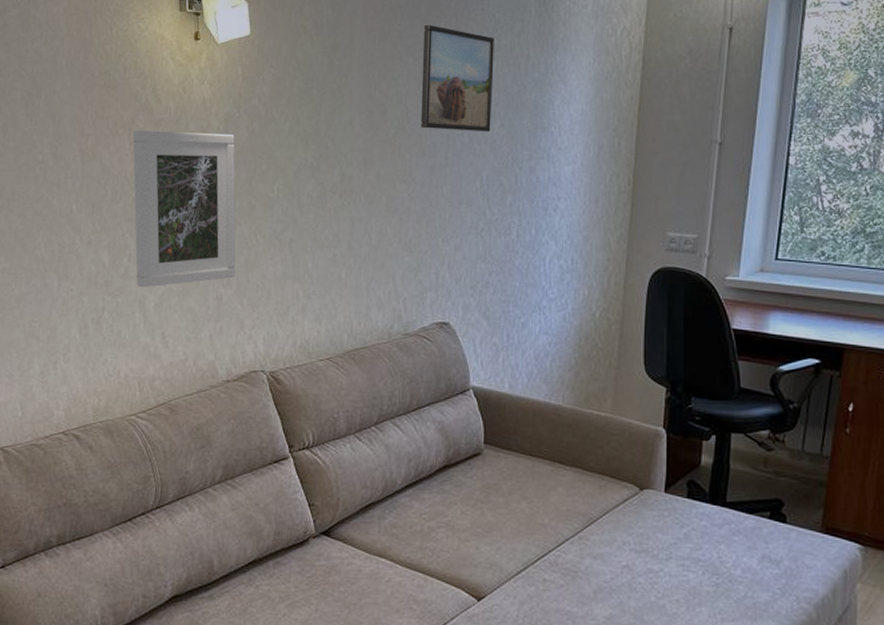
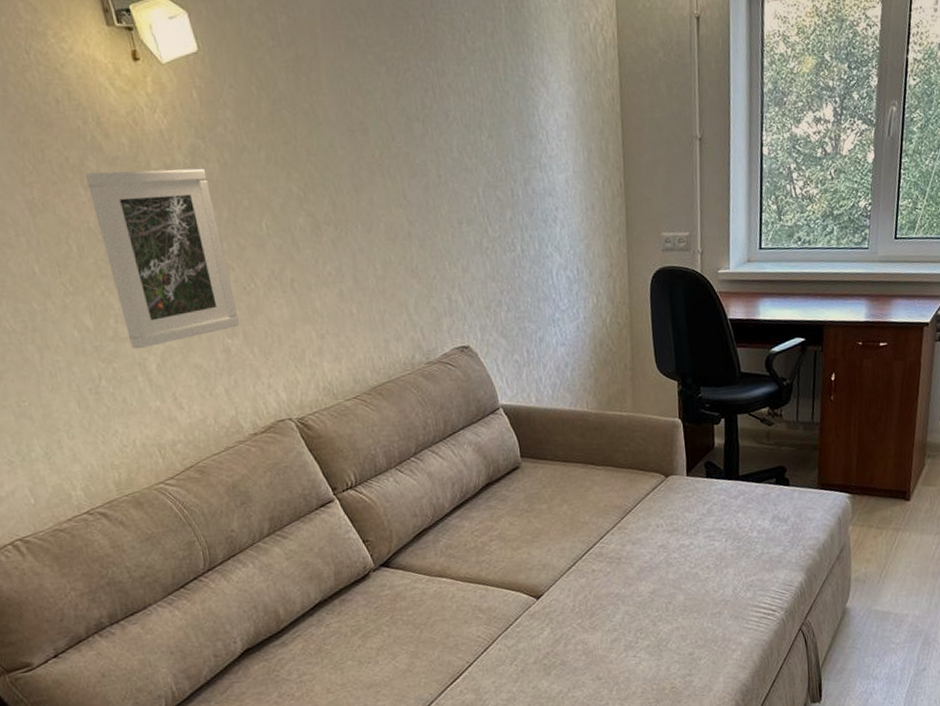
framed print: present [420,24,494,132] -> none [390,28,480,146]

